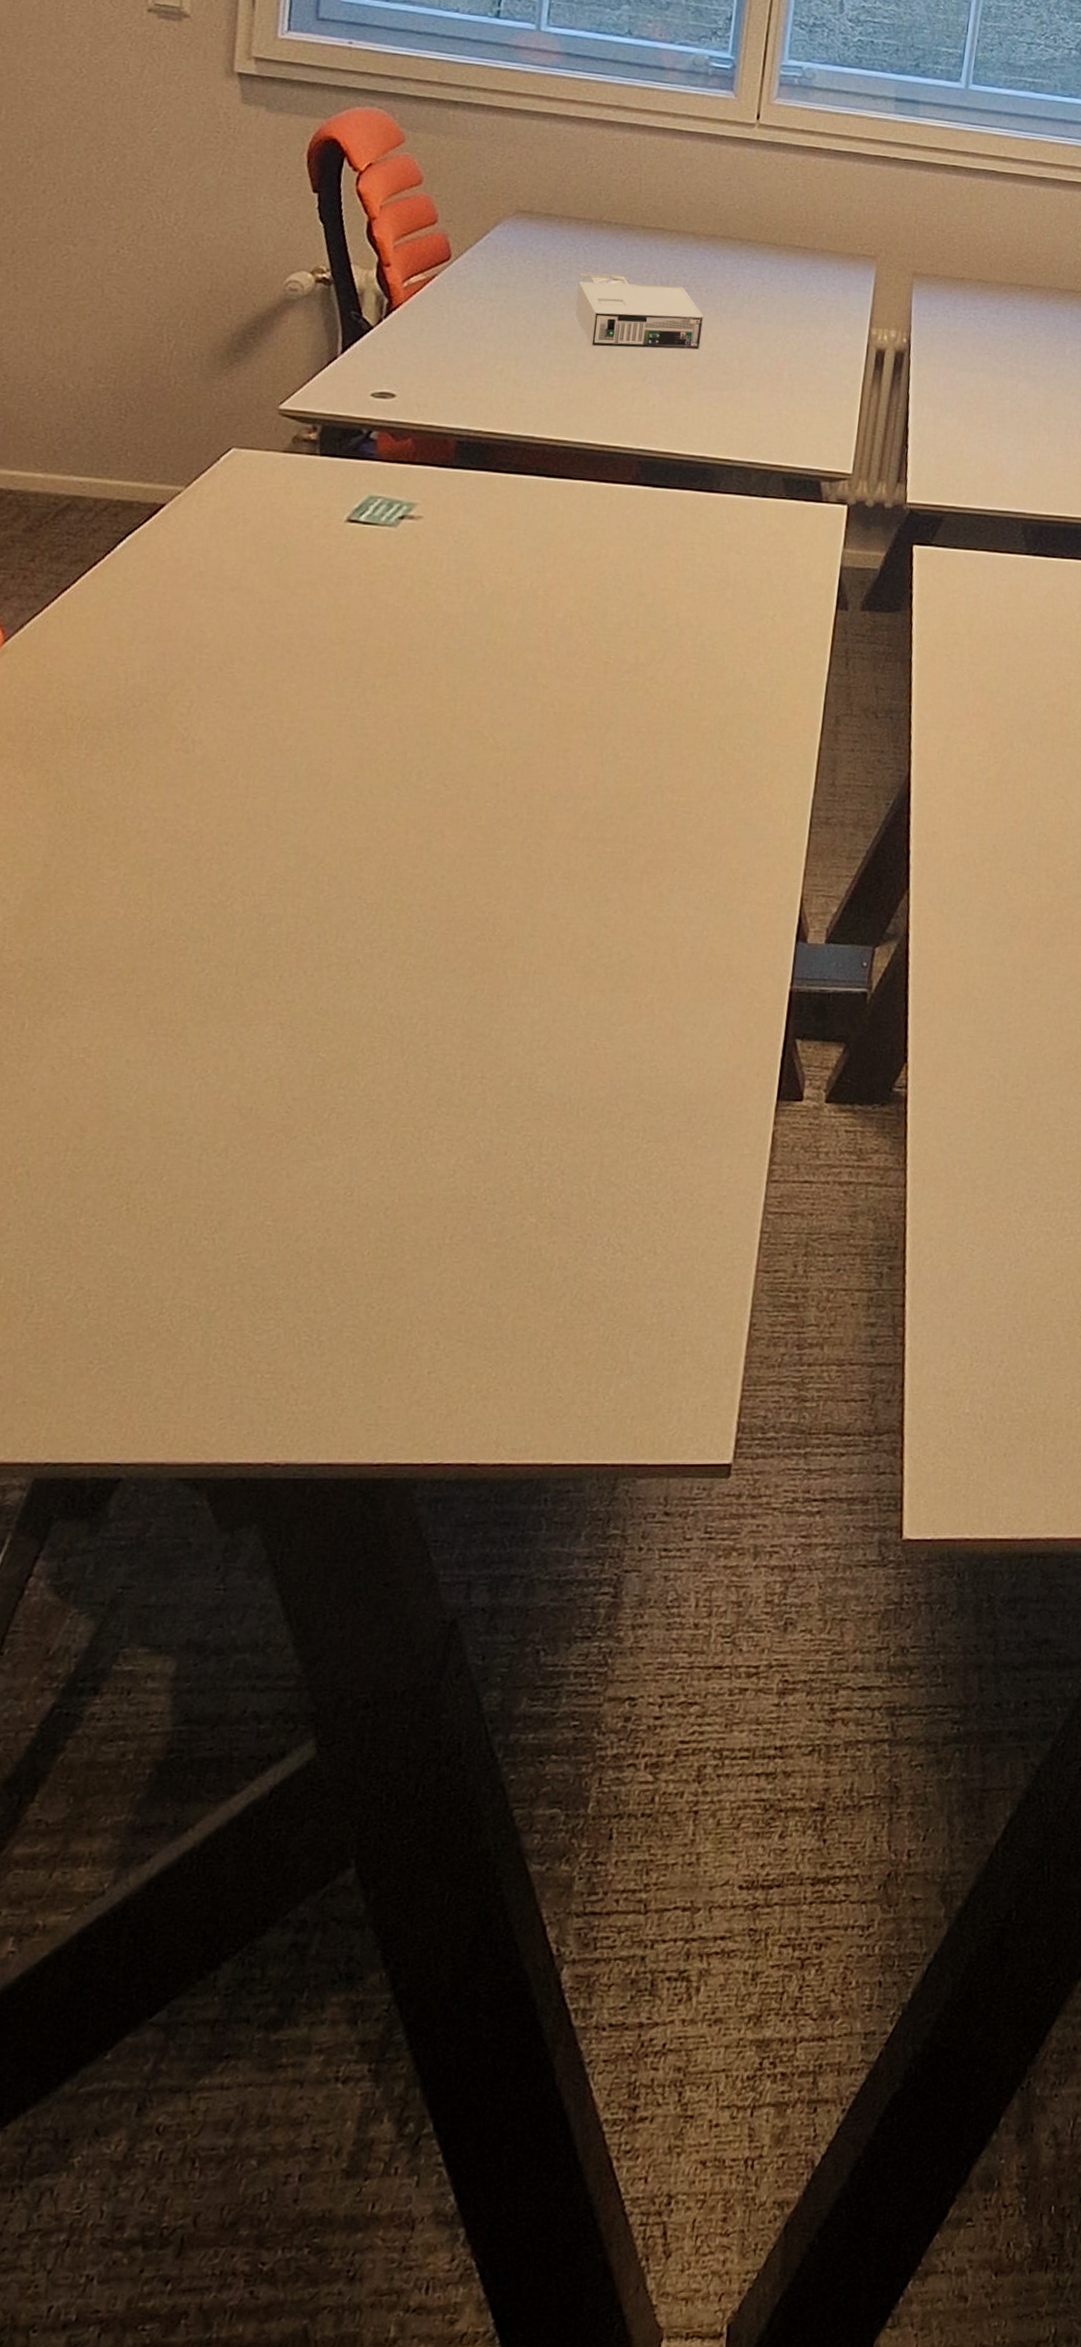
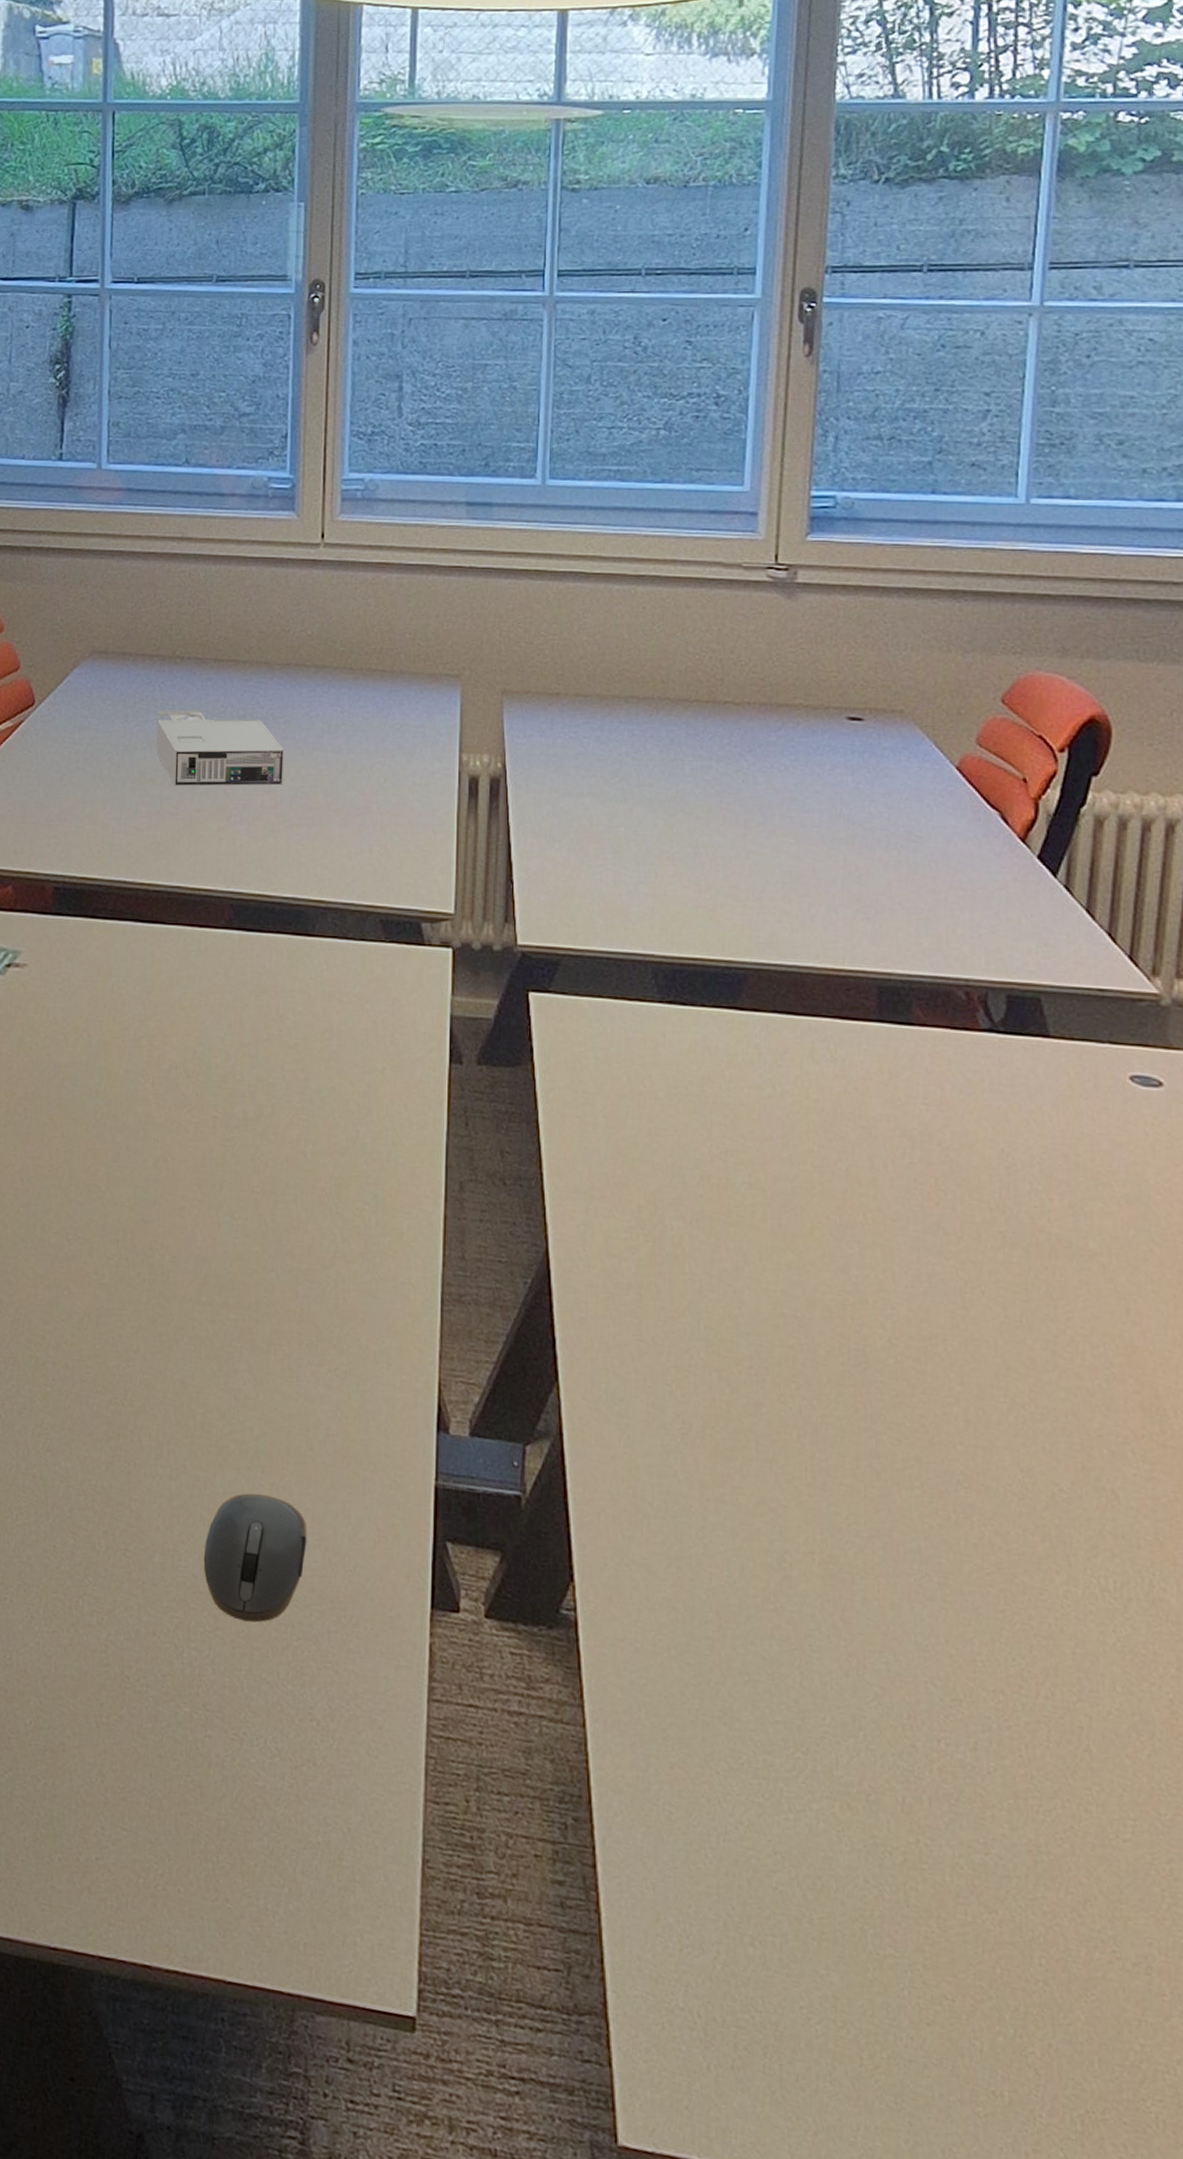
computer mouse: none [560,1013,666,1132] -> present [203,1493,307,1623]

